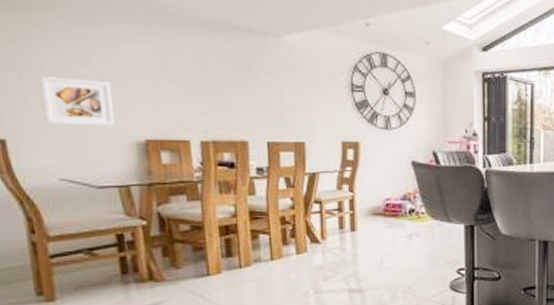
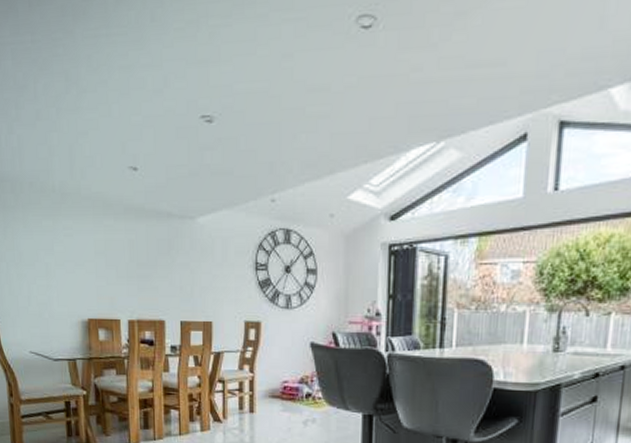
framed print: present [39,76,114,127] -> none [20,265,67,307]

